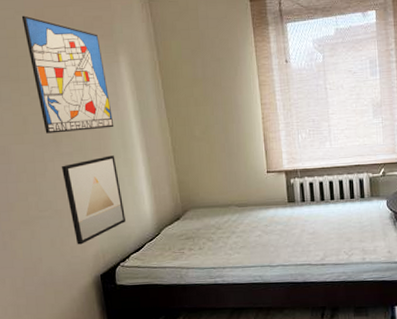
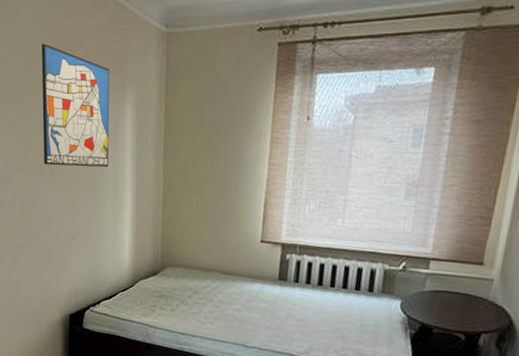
wall art: present [61,155,127,245] -> none [52,195,104,281]

